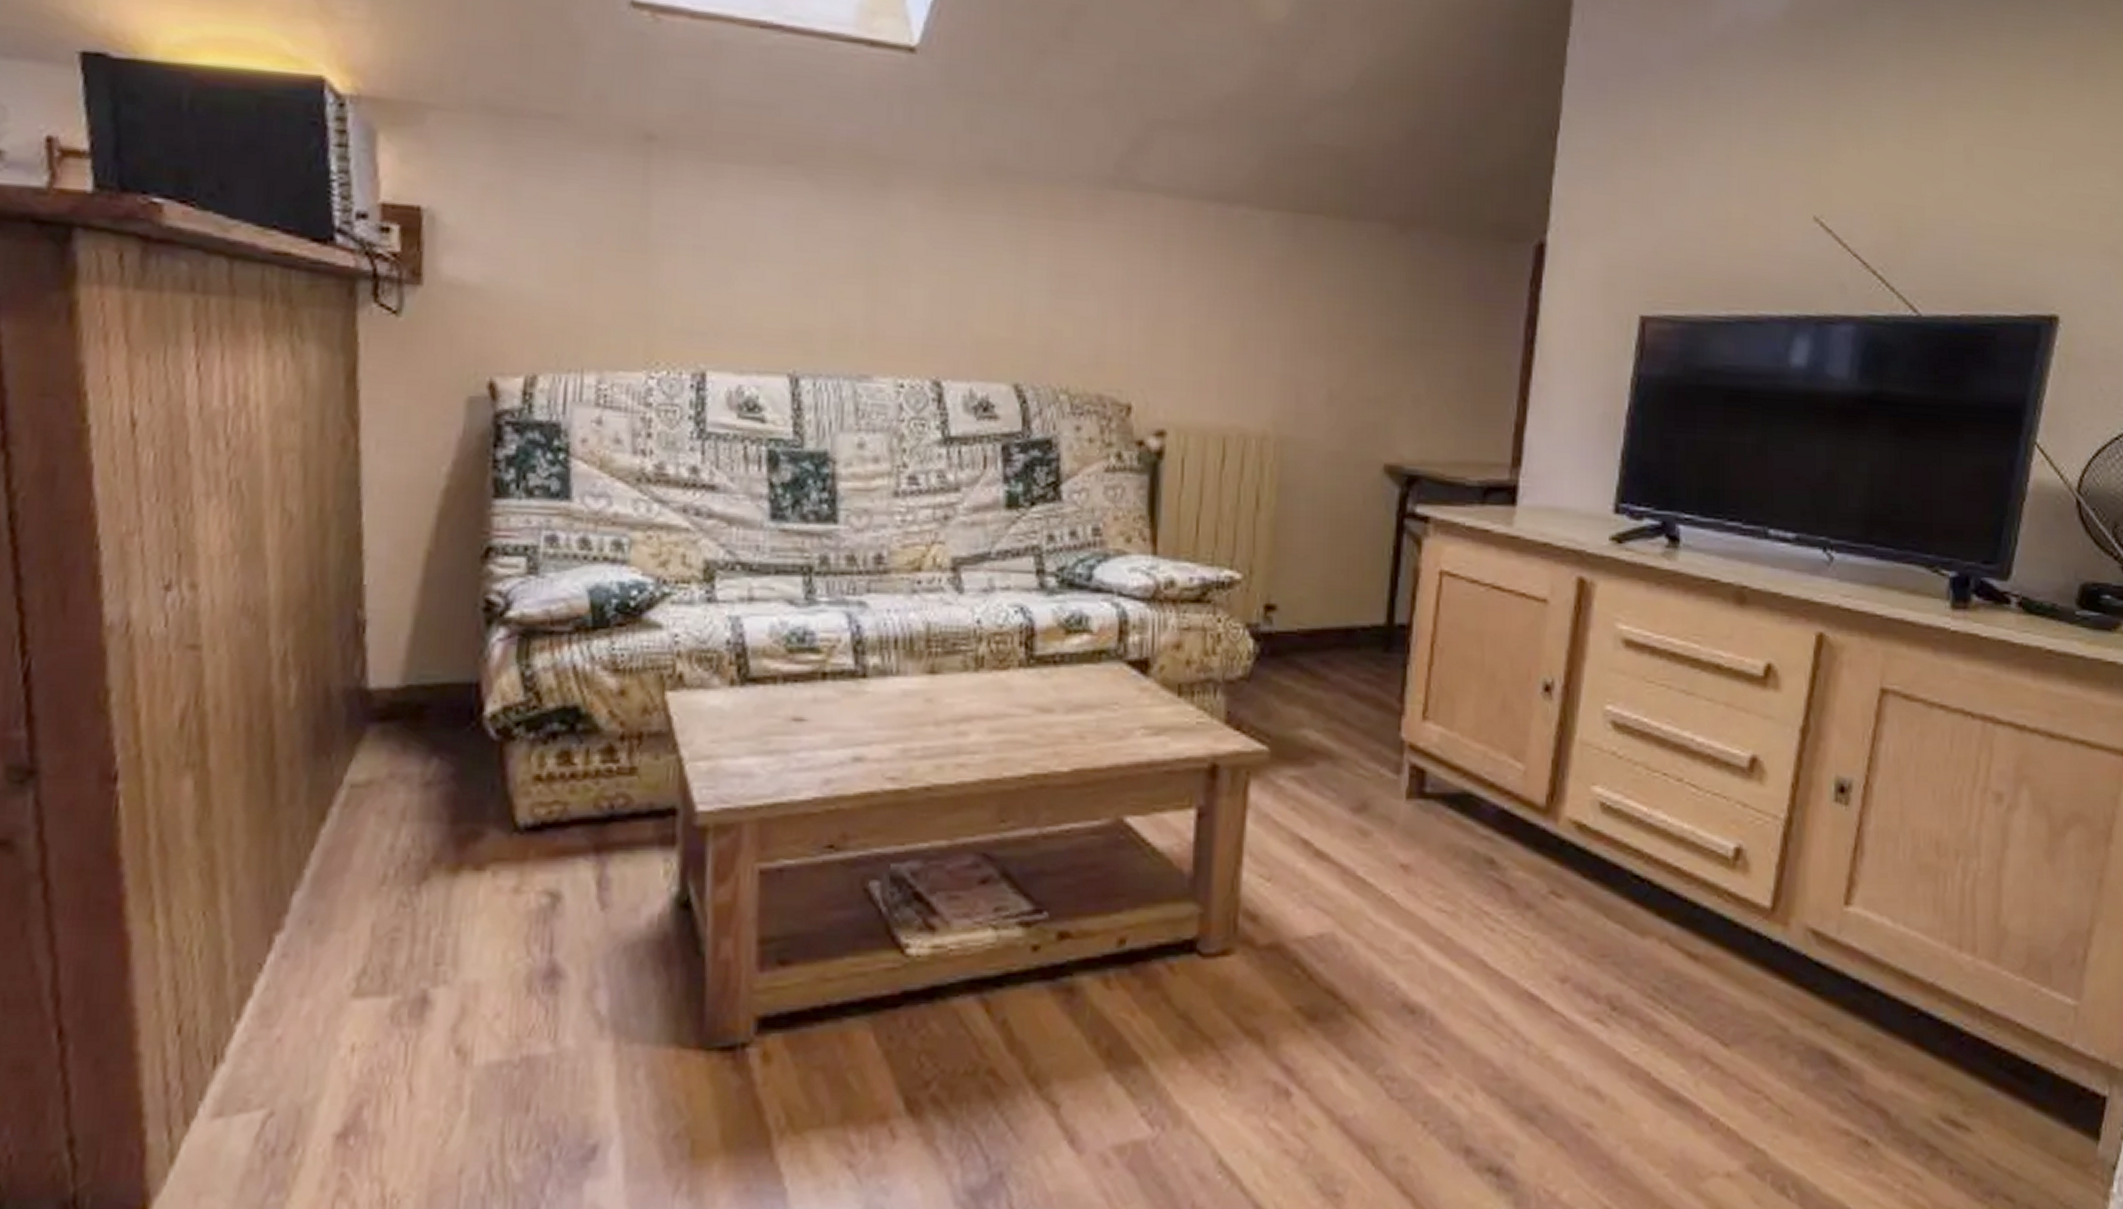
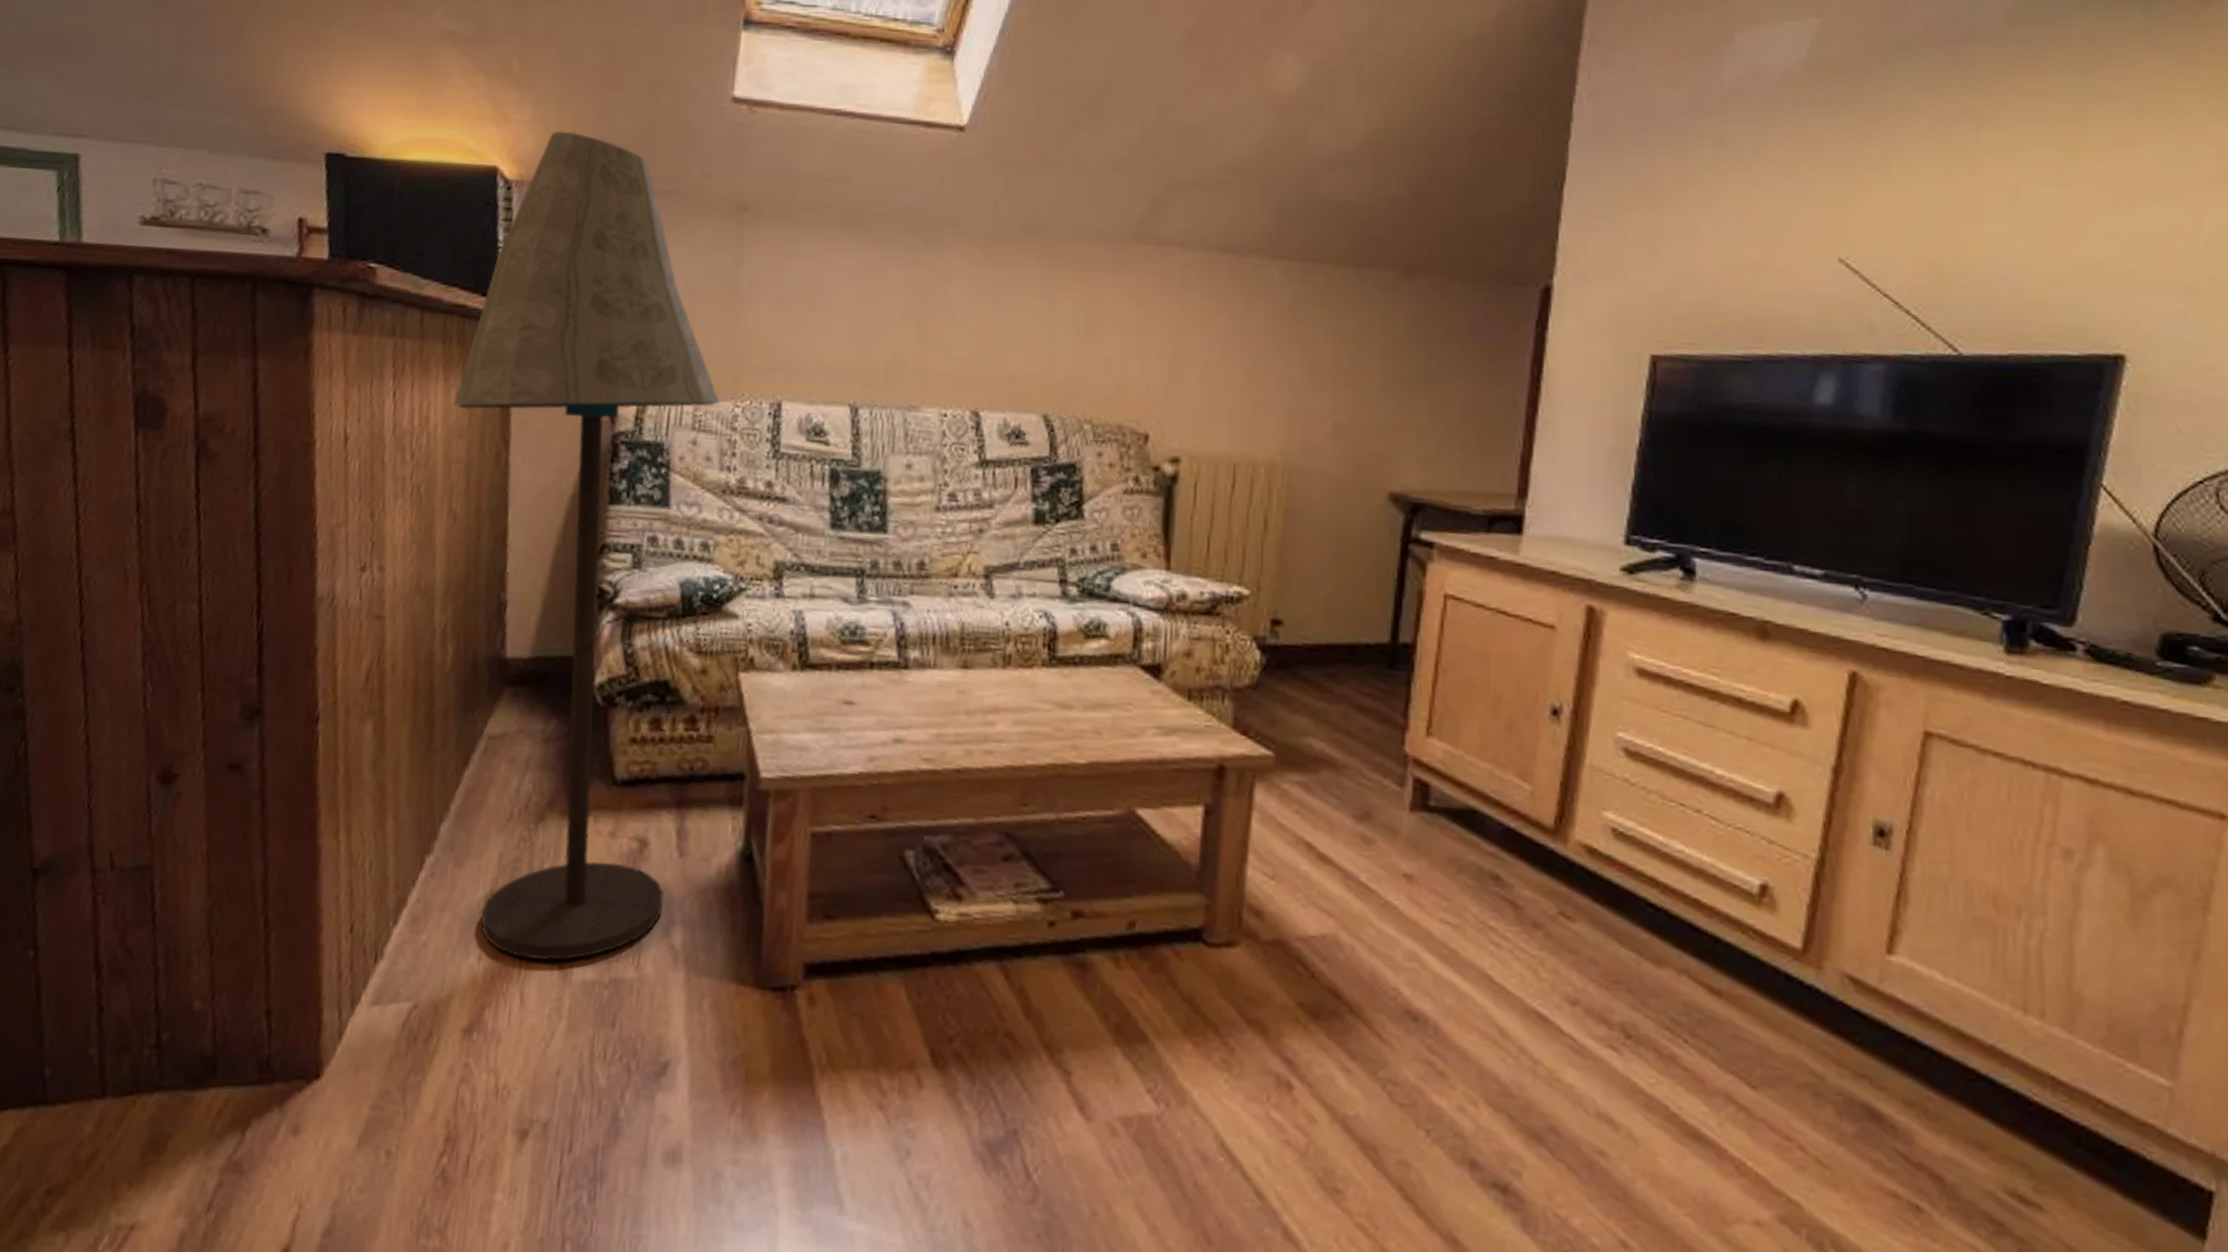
floor lamp: none [282,34,629,1045] -> present [454,131,720,961]

